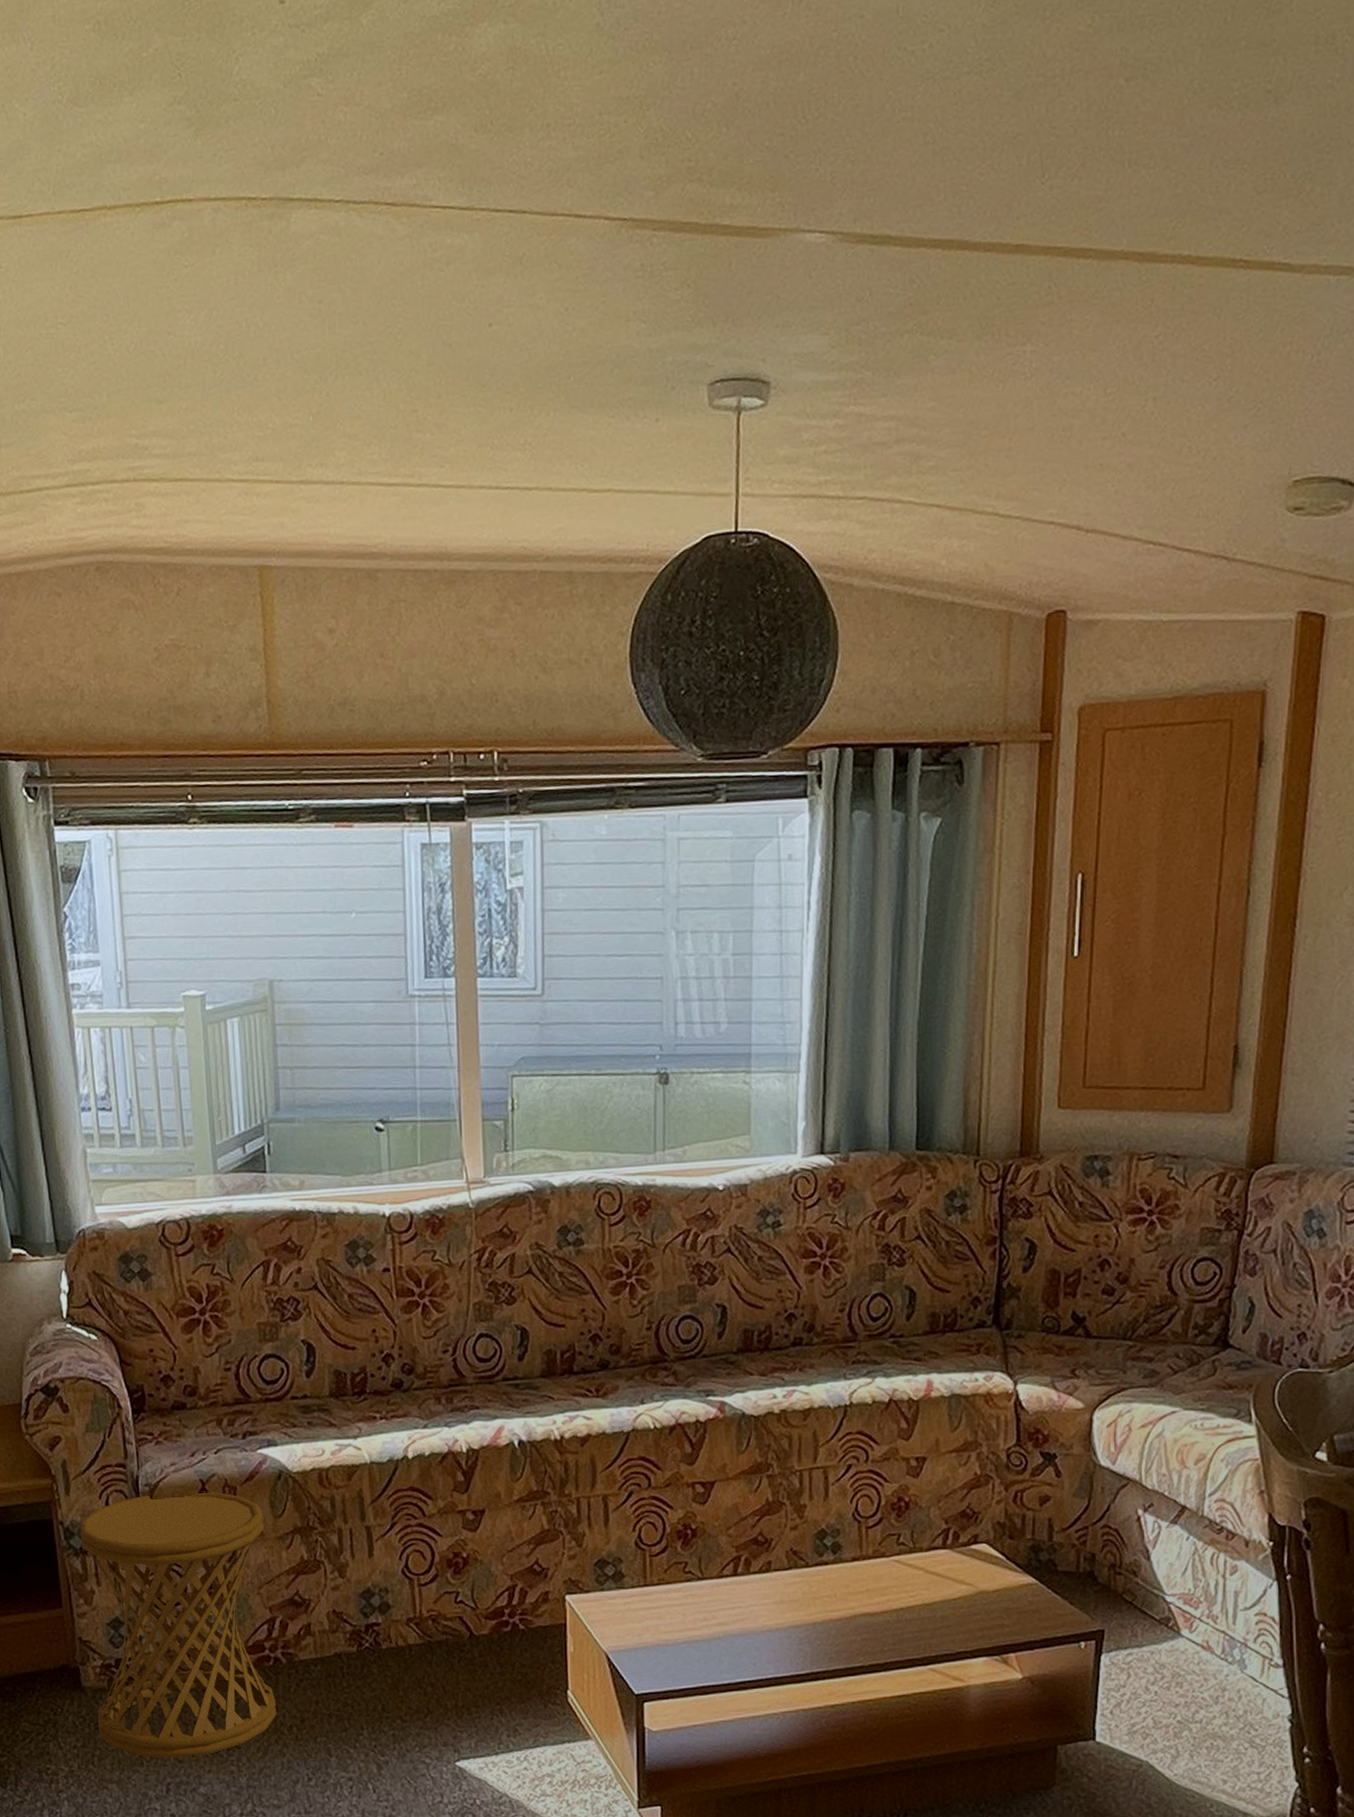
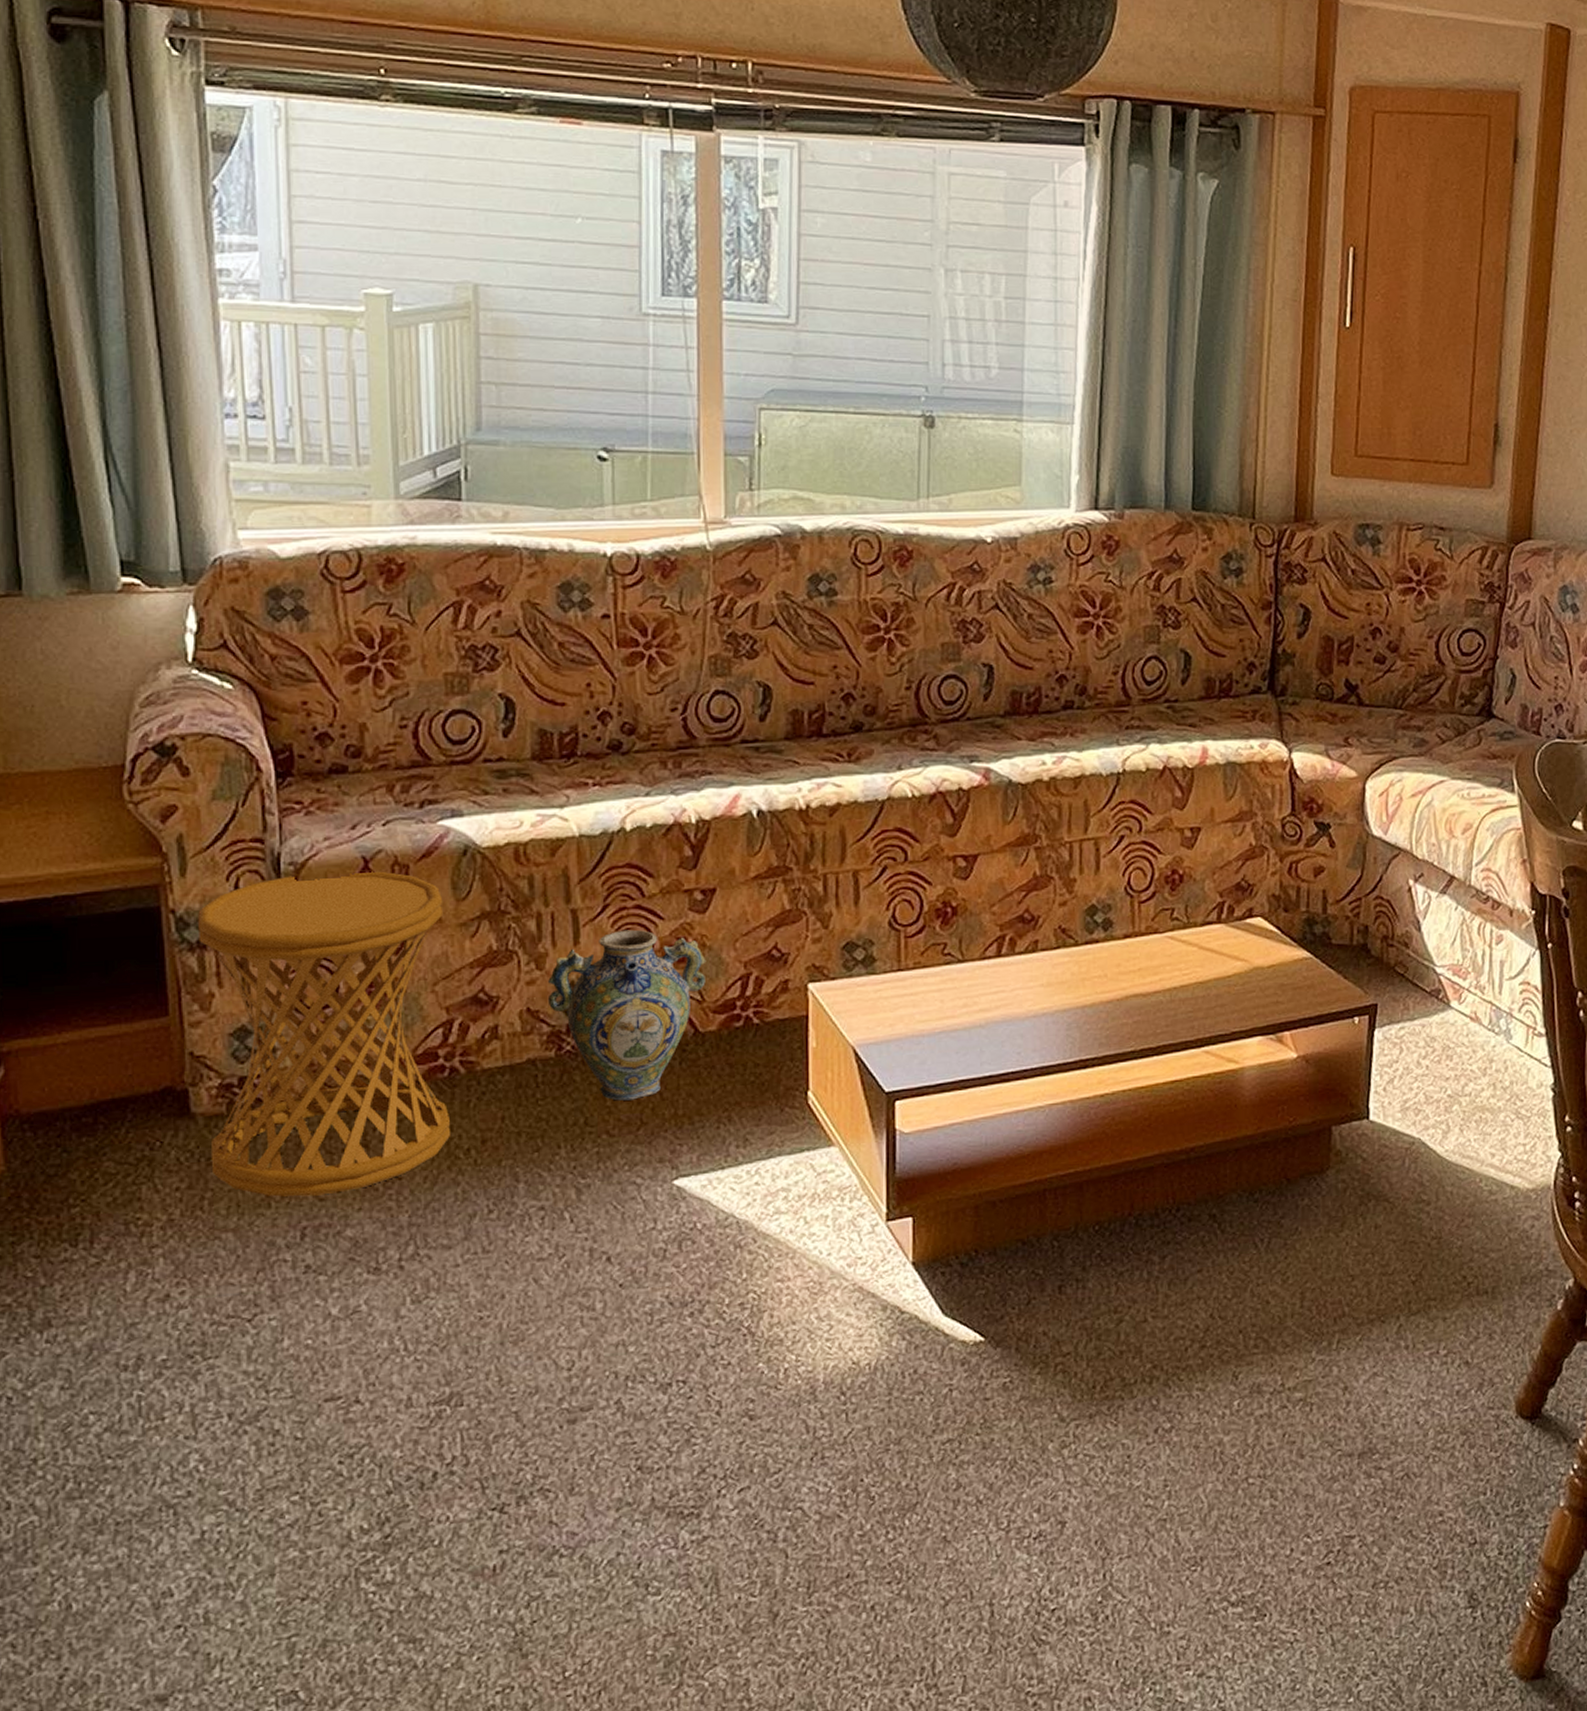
ceramic jug: none [349,1544,478,1692] -> present [547,929,706,1101]

